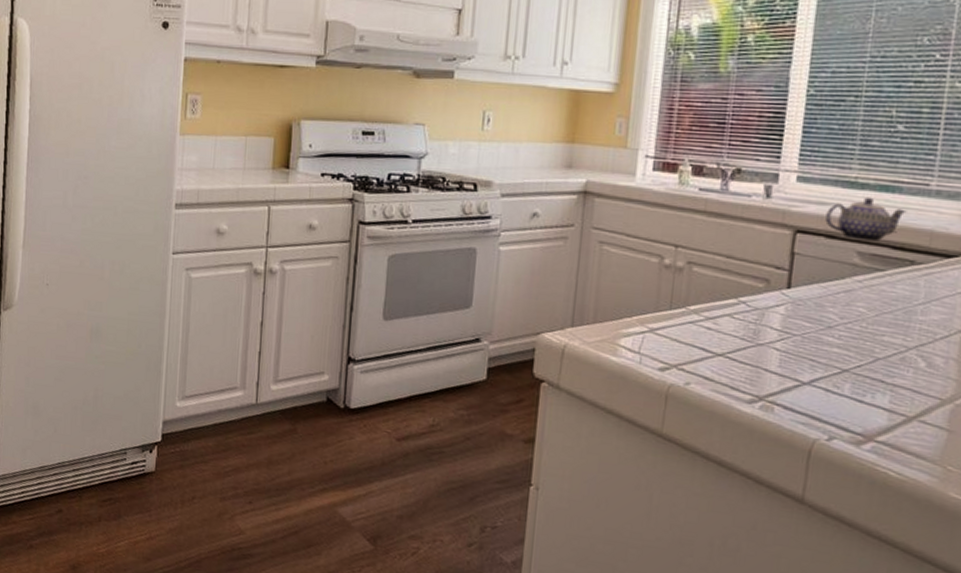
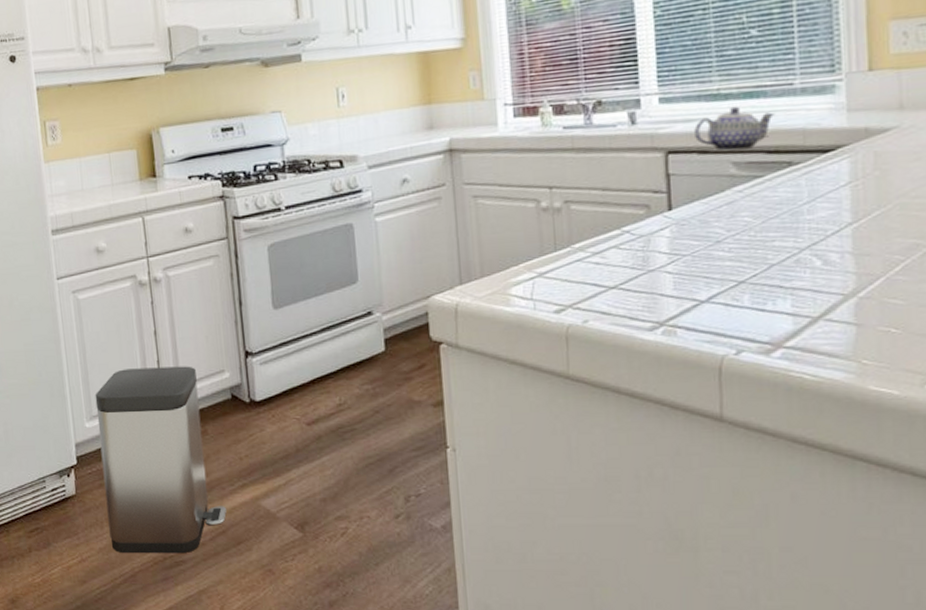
pedal bin: none [182,354,304,548] -> present [95,366,228,554]

